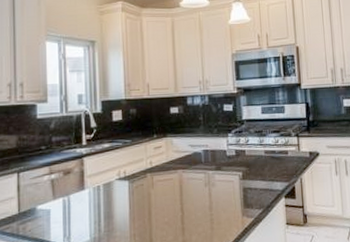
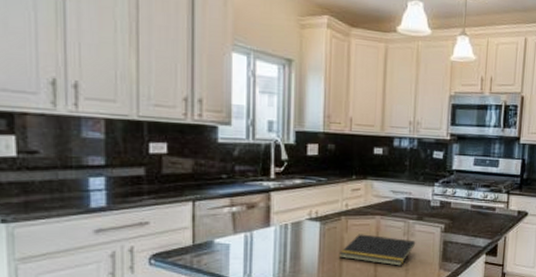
notepad: none [147,188,218,217] -> present [338,234,416,266]

